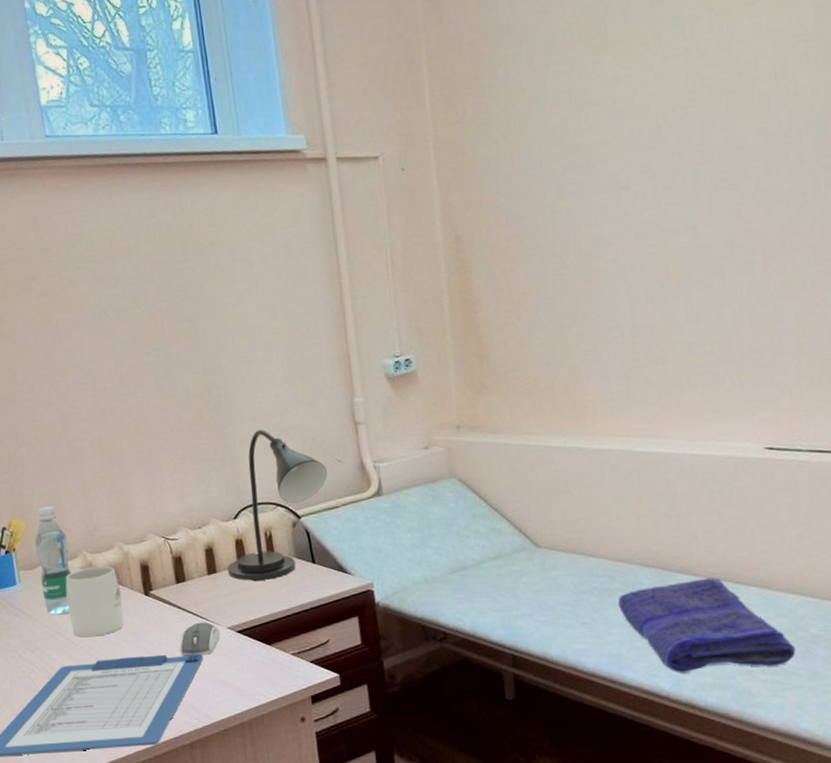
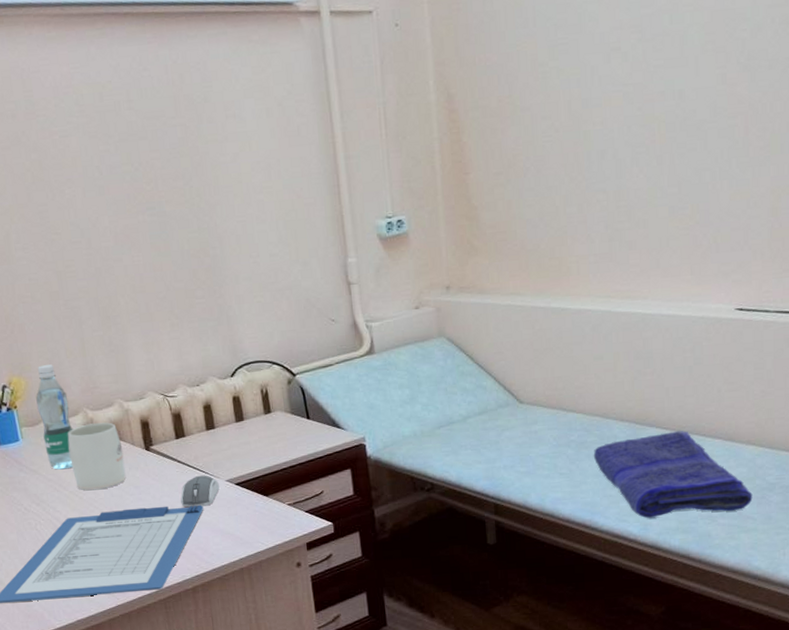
desk lamp: present [228,429,328,581] -> none [225,289,322,436]

